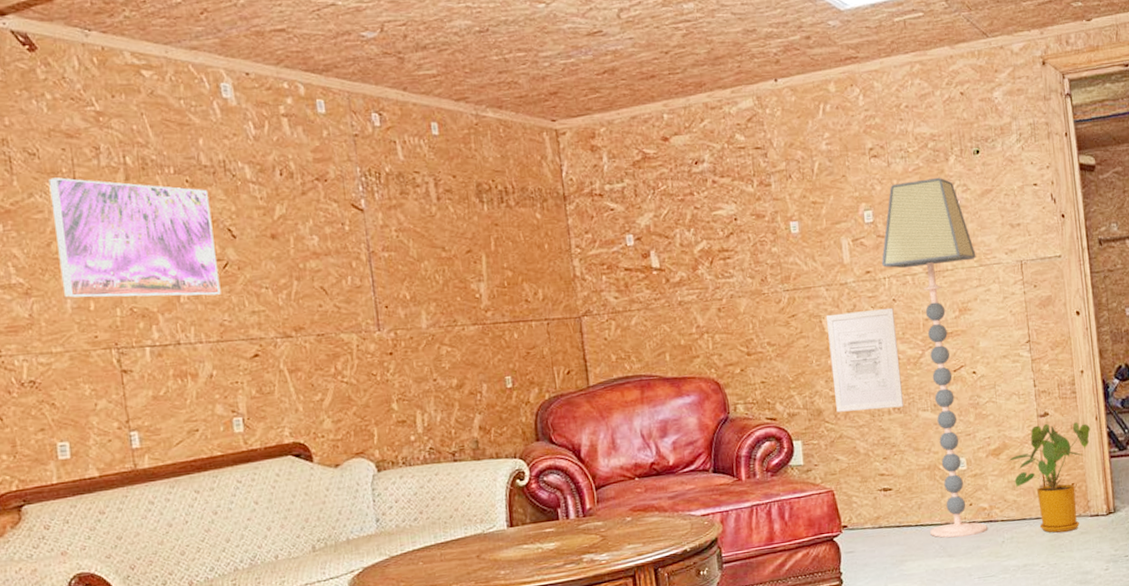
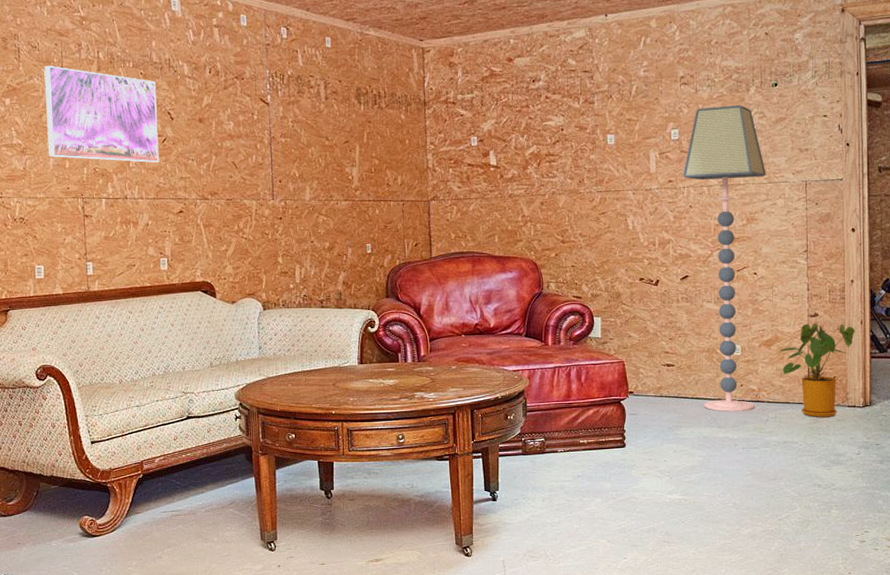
wall art: present [827,307,904,412] -> none [631,212,691,297]

